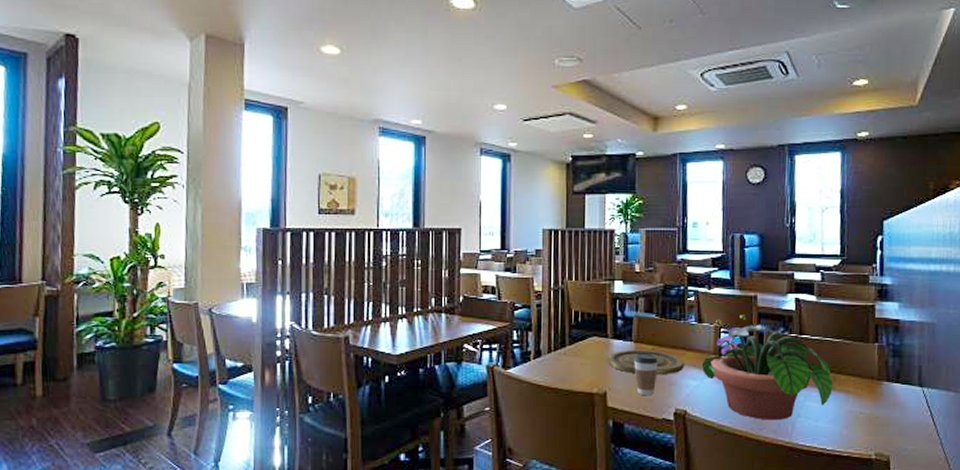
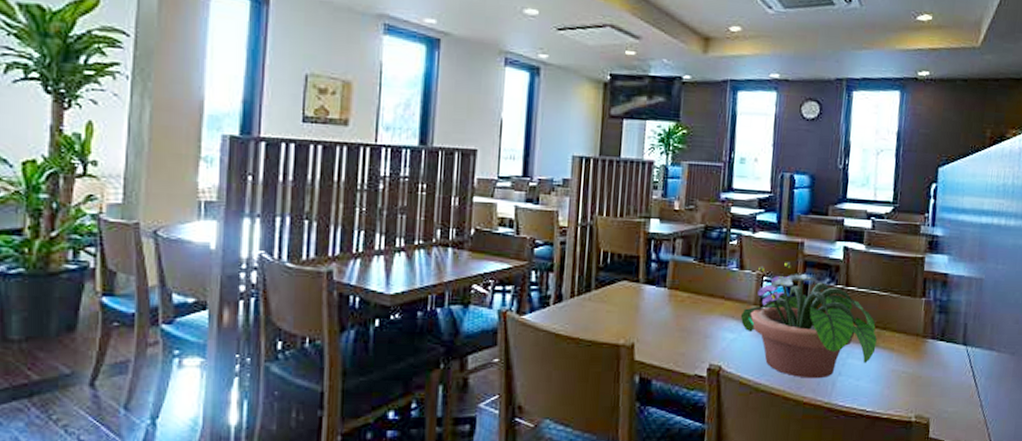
plate: present [608,349,684,376] -> none [637,296,722,327]
coffee cup: present [634,352,658,396] -> none [666,300,693,350]

